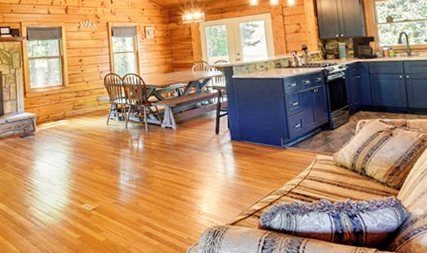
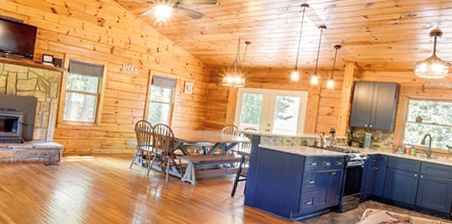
coffee maker: present [351,35,378,59] -> none [376,130,401,154]

